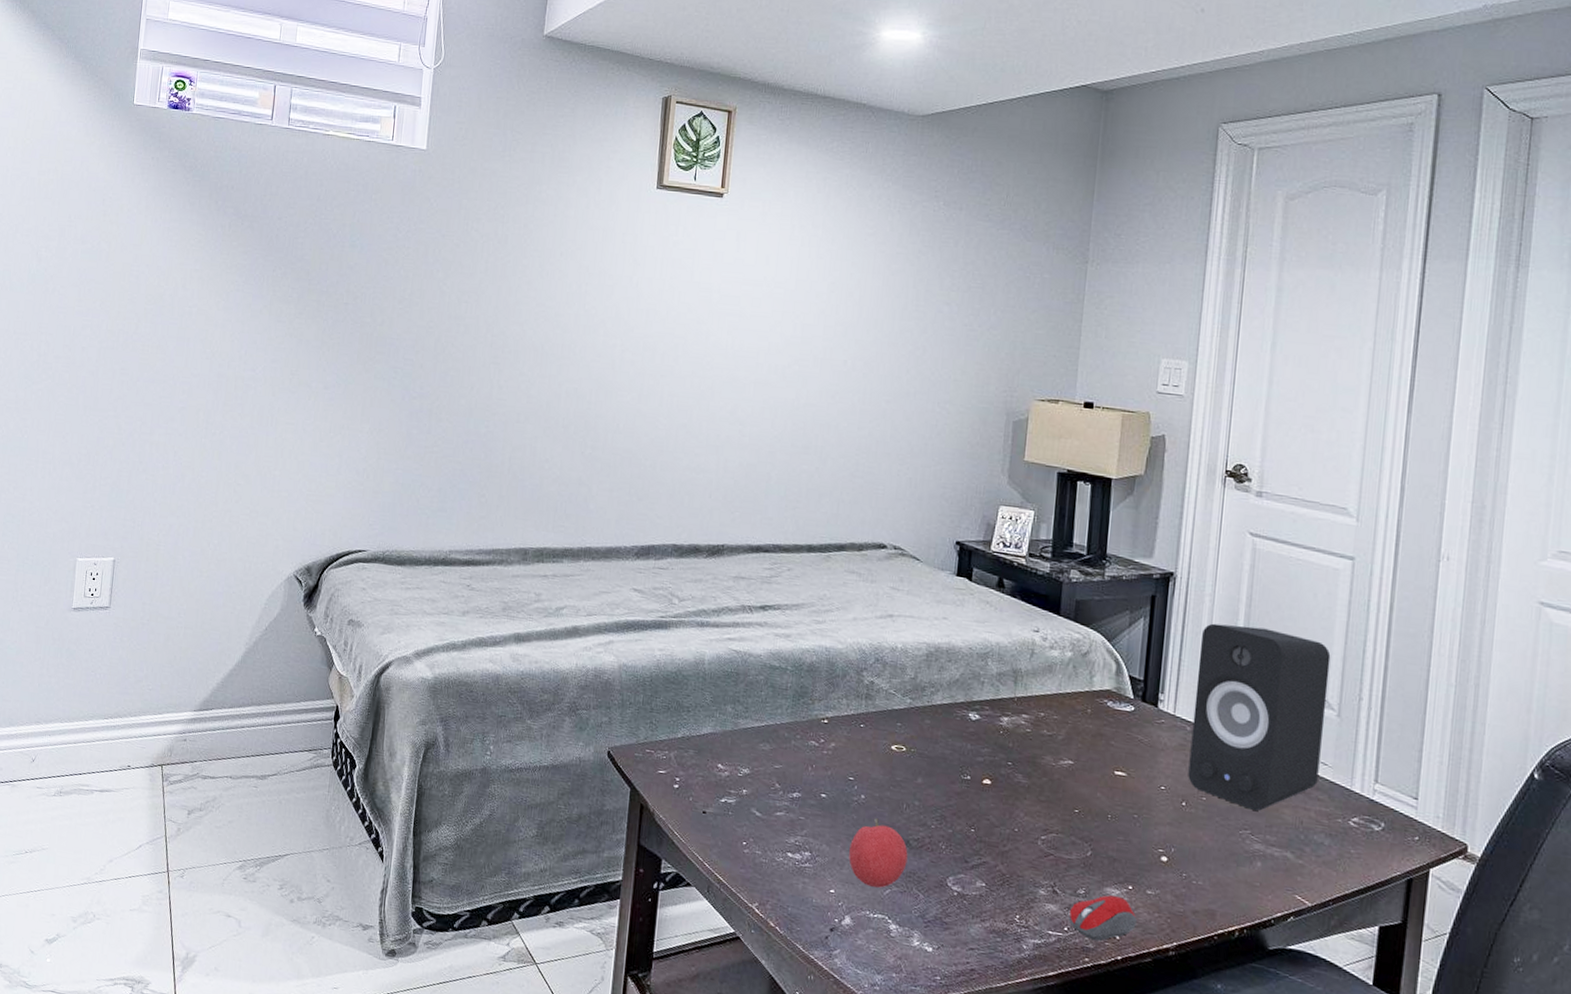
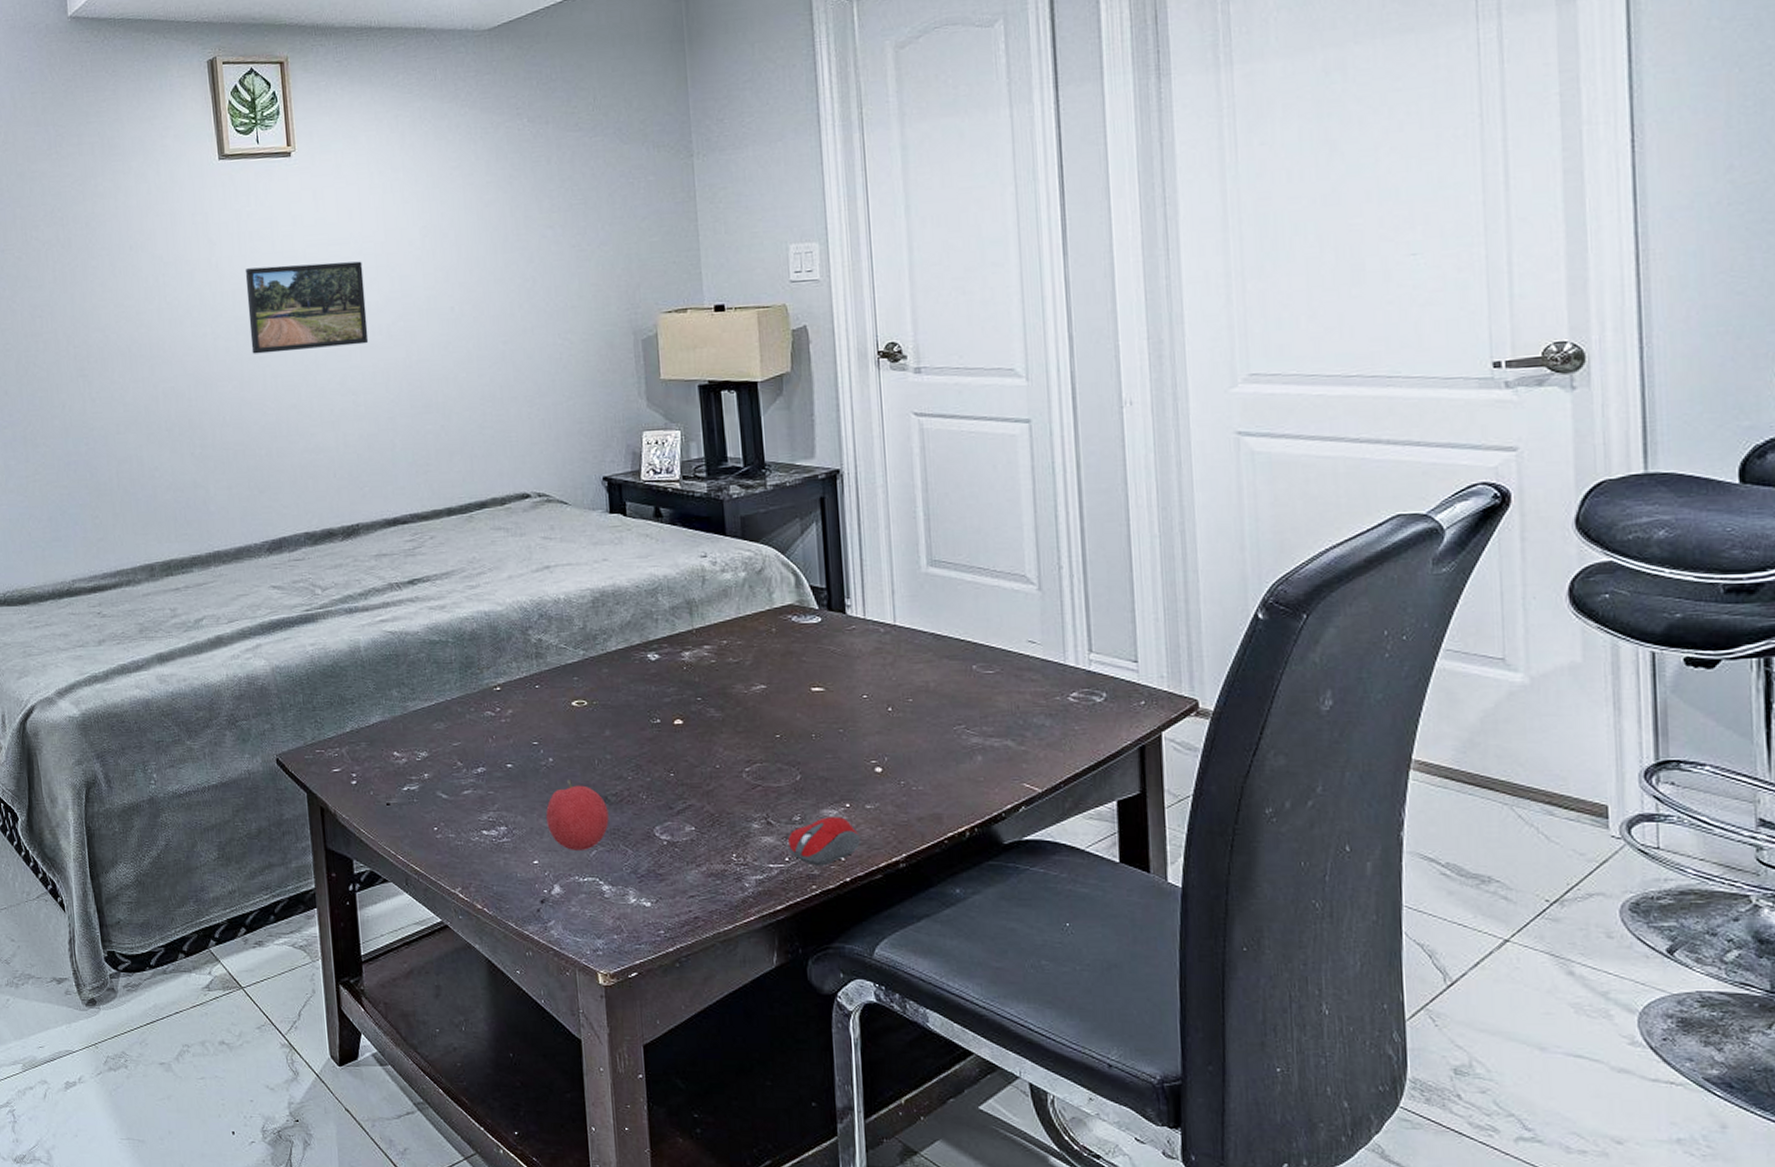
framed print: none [654,292,771,381] -> present [245,261,369,354]
speaker: present [1188,623,1331,811] -> none [879,511,1028,703]

